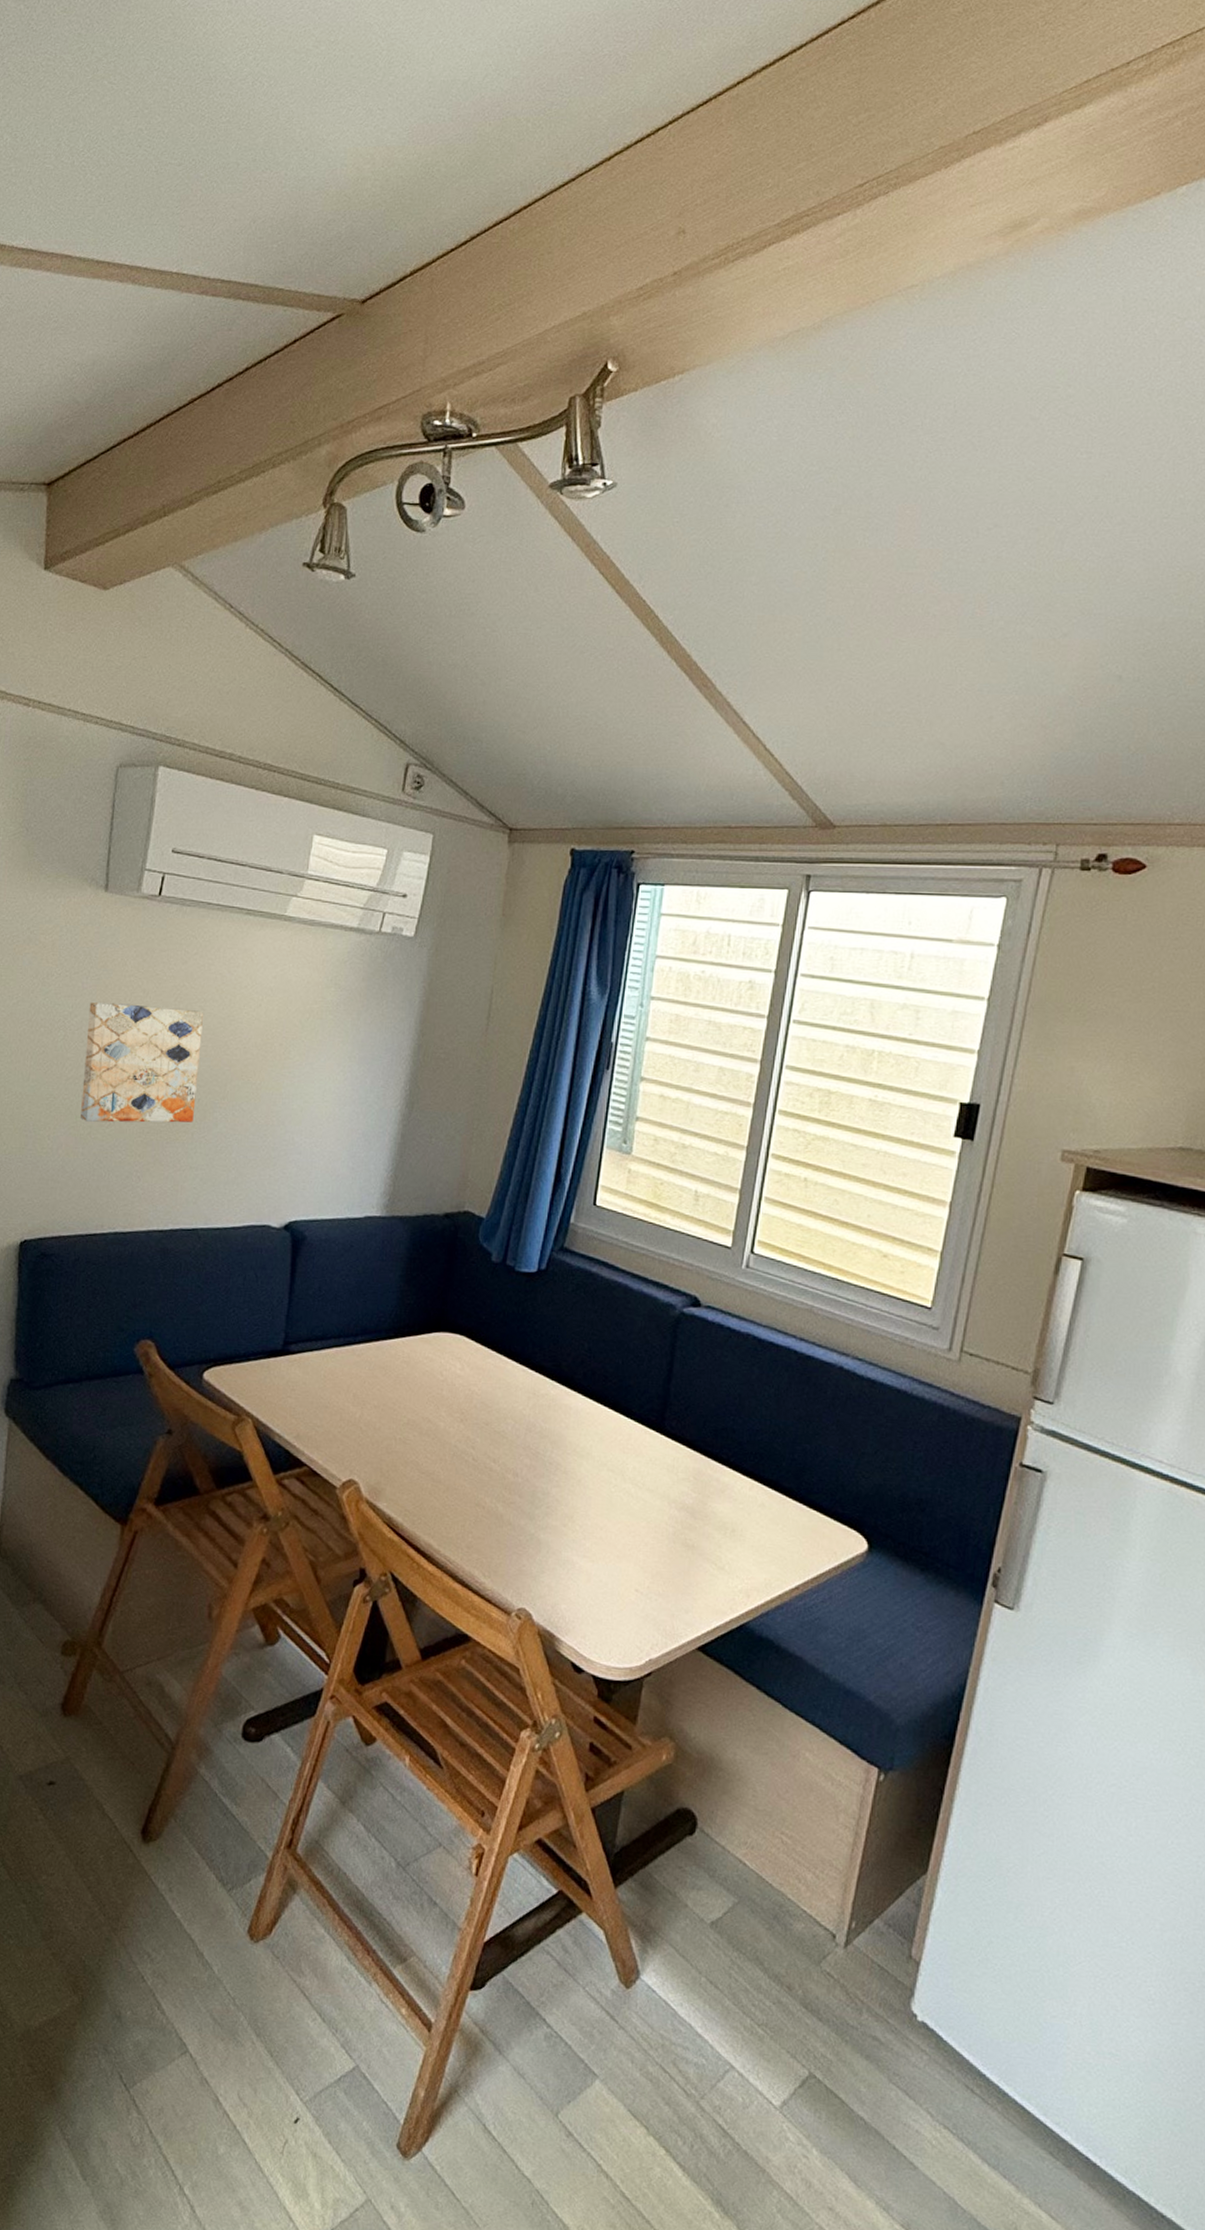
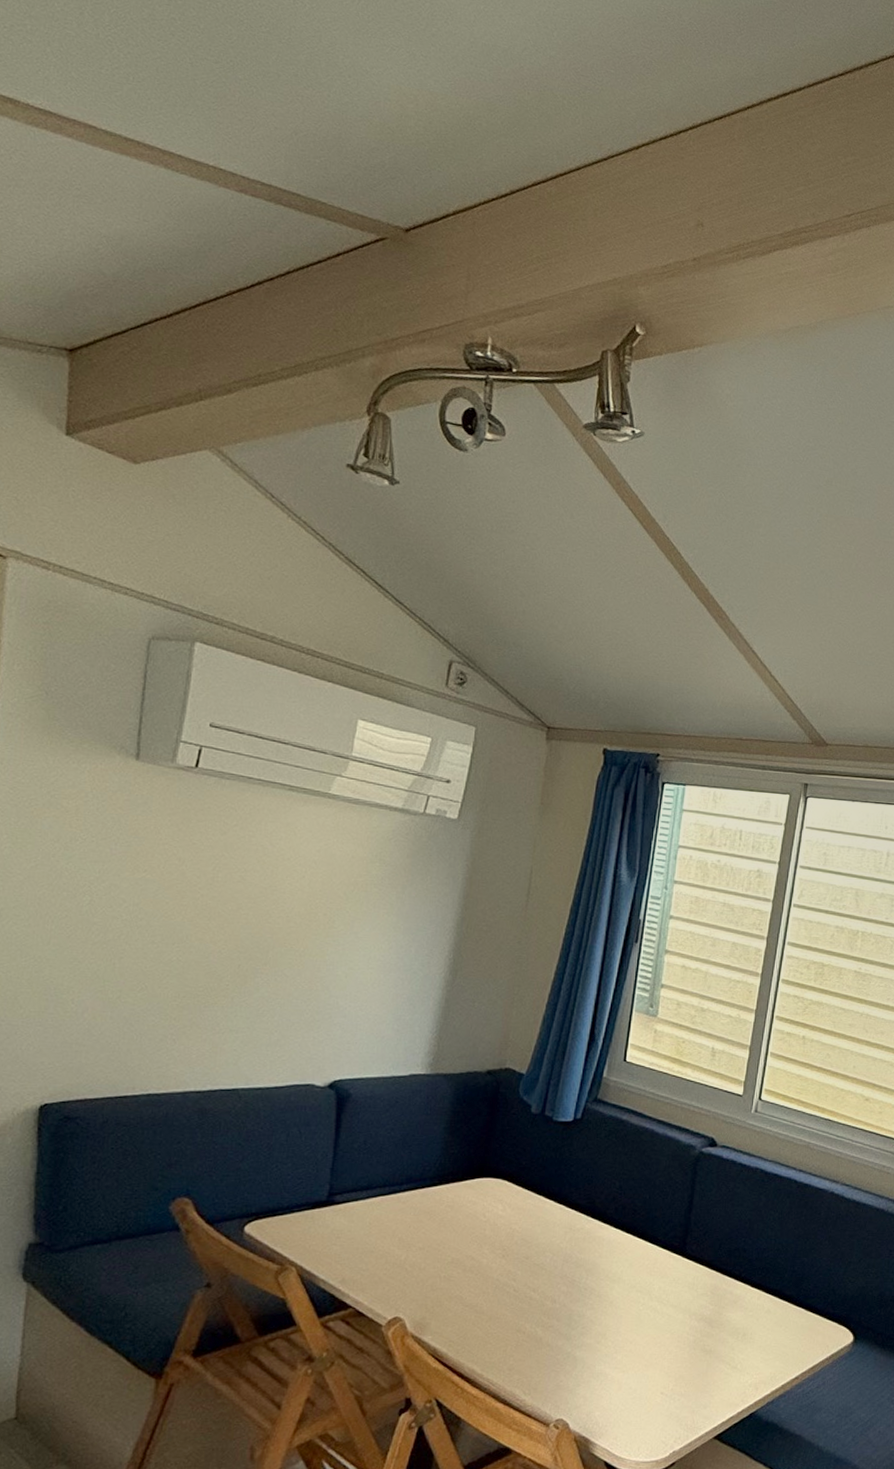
wall art: present [81,1001,204,1123] -> none [109,867,245,988]

